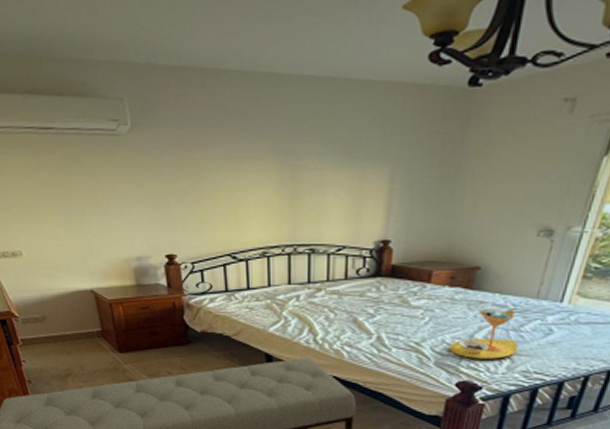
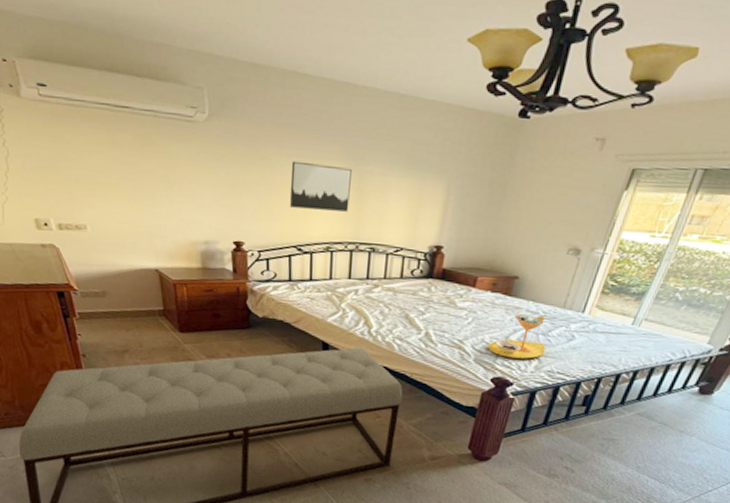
wall art: none [219,164,283,214] -> present [289,161,352,212]

